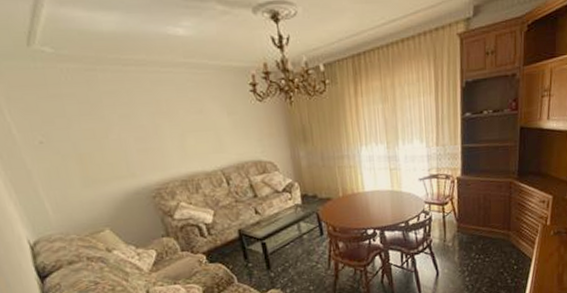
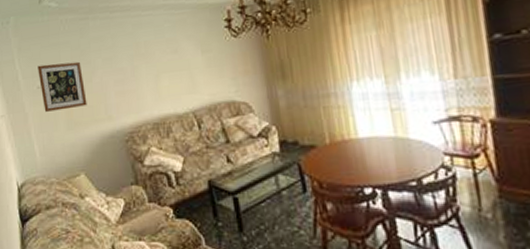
wall art: none [36,116,105,169] -> present [37,61,87,112]

